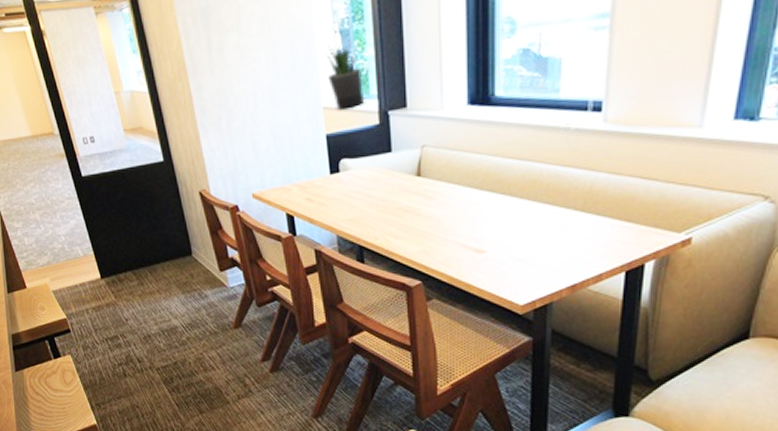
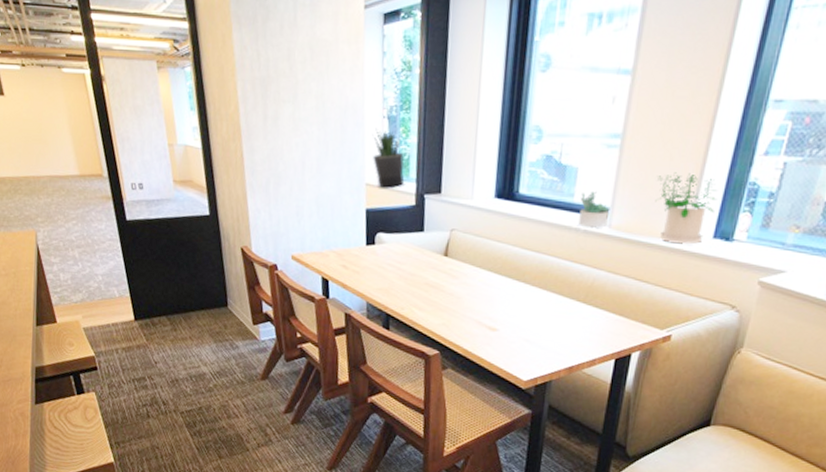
succulent plant: none [568,82,604,125] -> present [579,191,610,228]
potted plant: none [658,46,735,132] -> present [655,172,717,245]

